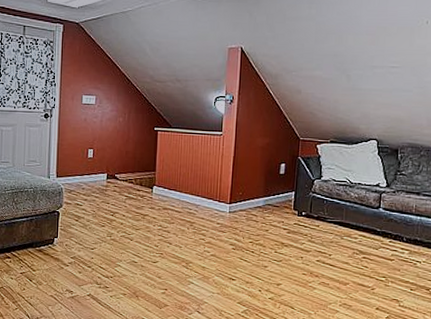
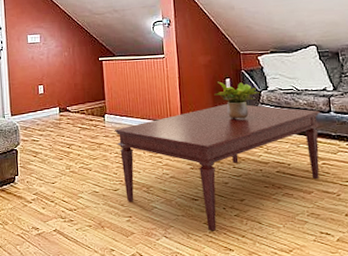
coffee table: none [160,189,369,311] -> present [114,104,320,231]
potted plant: none [267,165,313,206] -> present [214,81,260,119]

